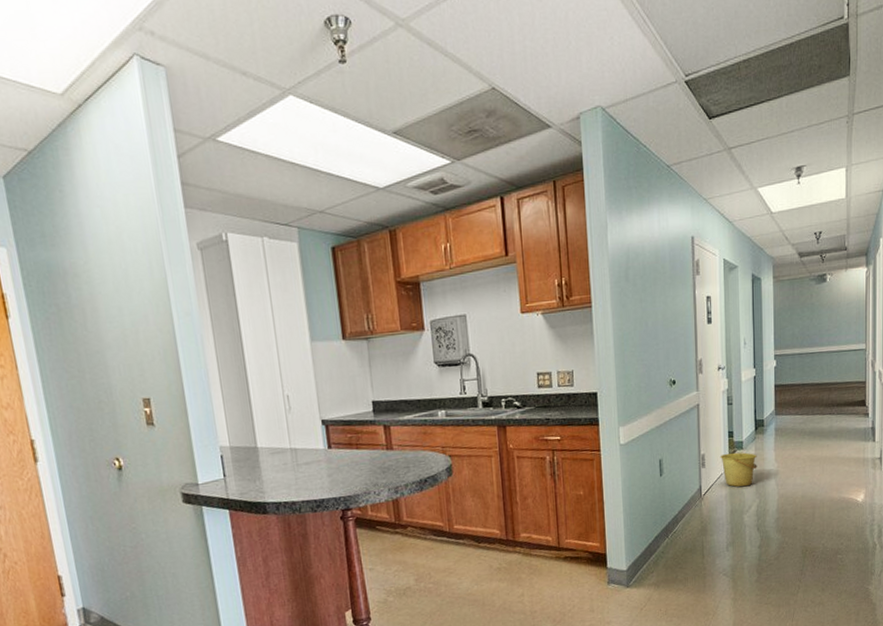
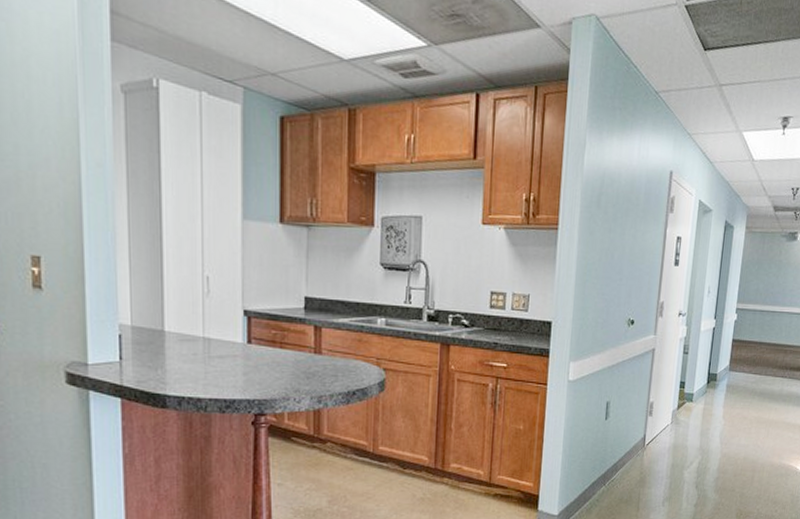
bucket: present [719,452,757,487] -> none [668,404,706,441]

